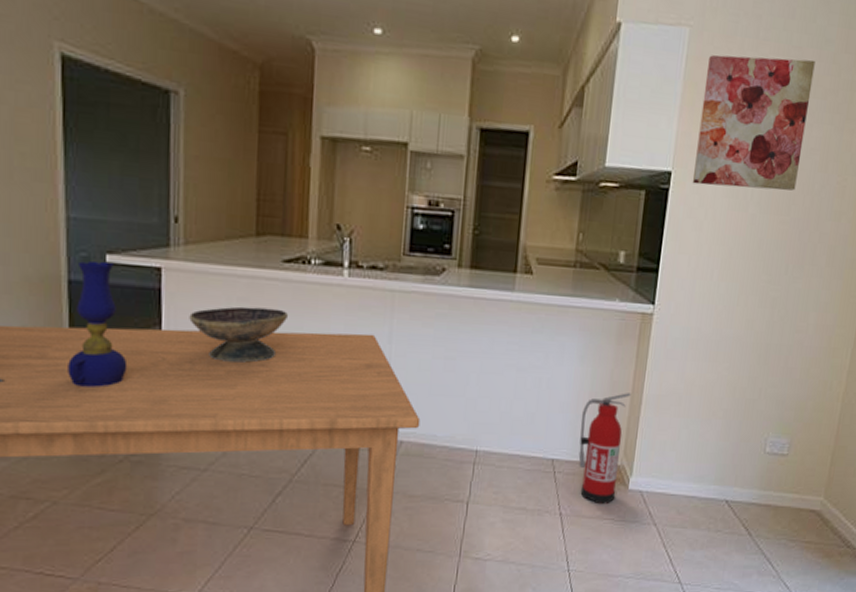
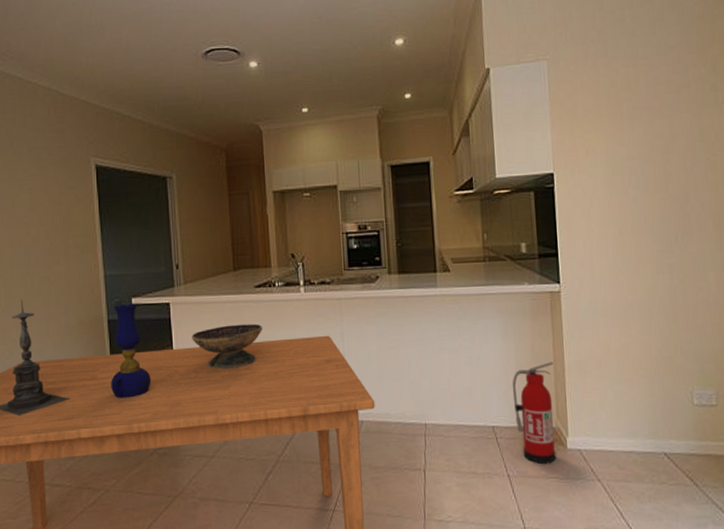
wall art: present [692,54,816,191] -> none [567,64,669,180]

